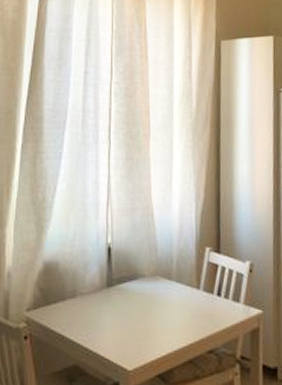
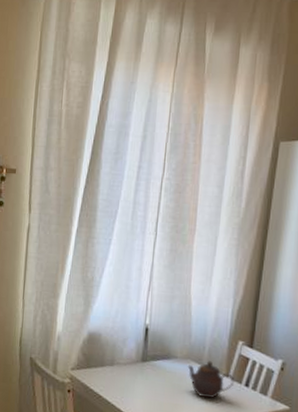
teapot: none [157,274,207,317] -> present [187,361,235,399]

